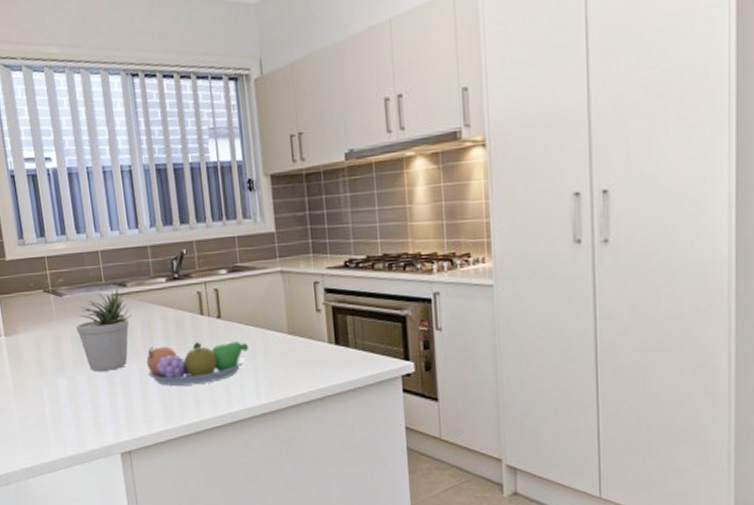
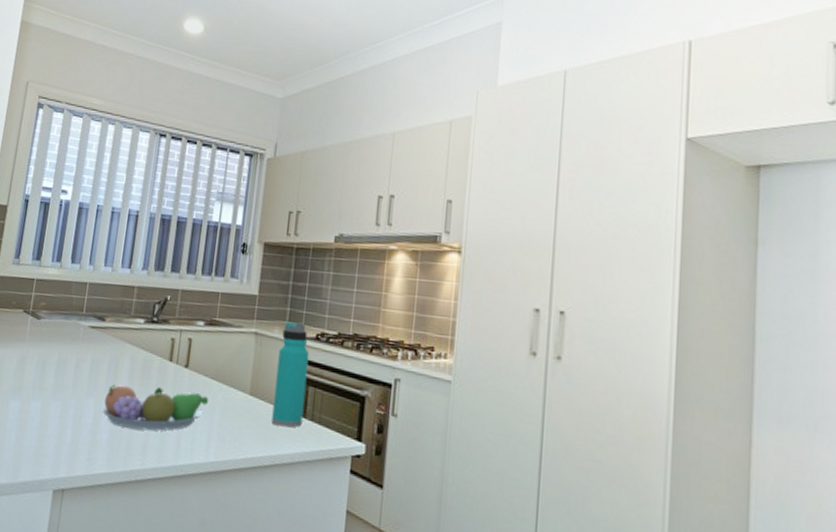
potted plant: present [76,288,132,371] -> none [44,321,103,402]
water bottle: none [309,253,346,359] -> present [271,321,310,428]

